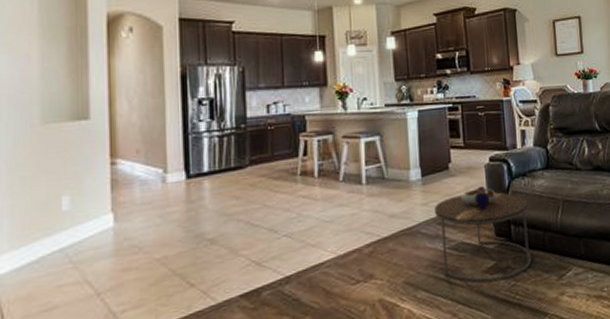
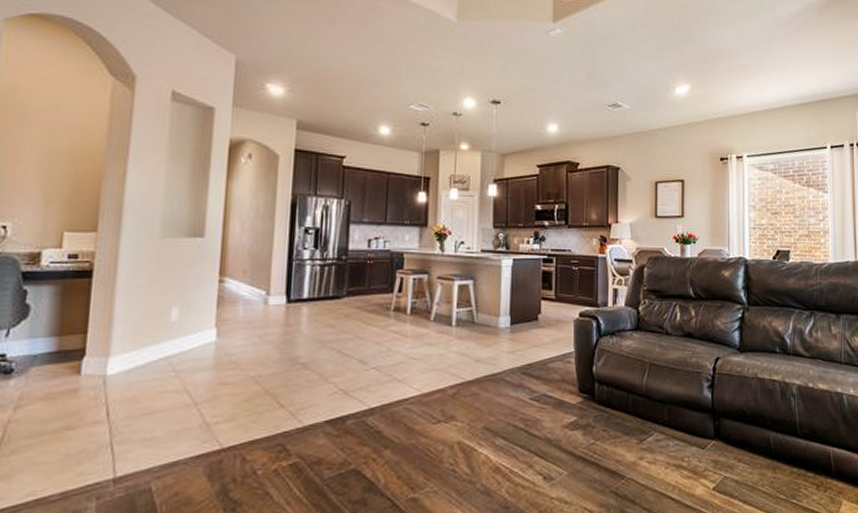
side table: present [435,186,532,282] -> none [521,341,614,437]

